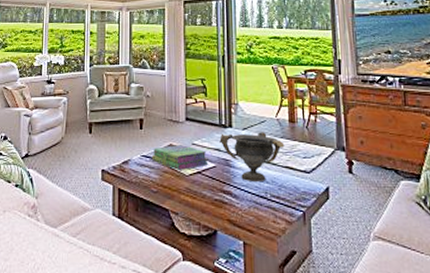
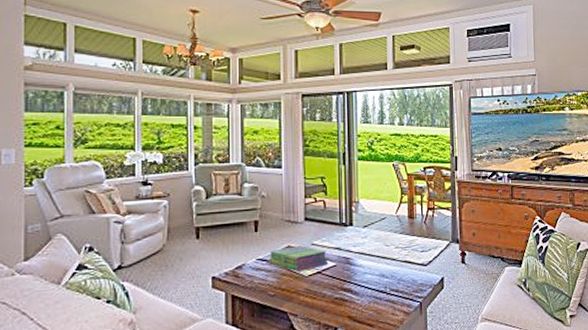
decorative bowl: present [219,132,285,183] -> none [340,229,404,278]

